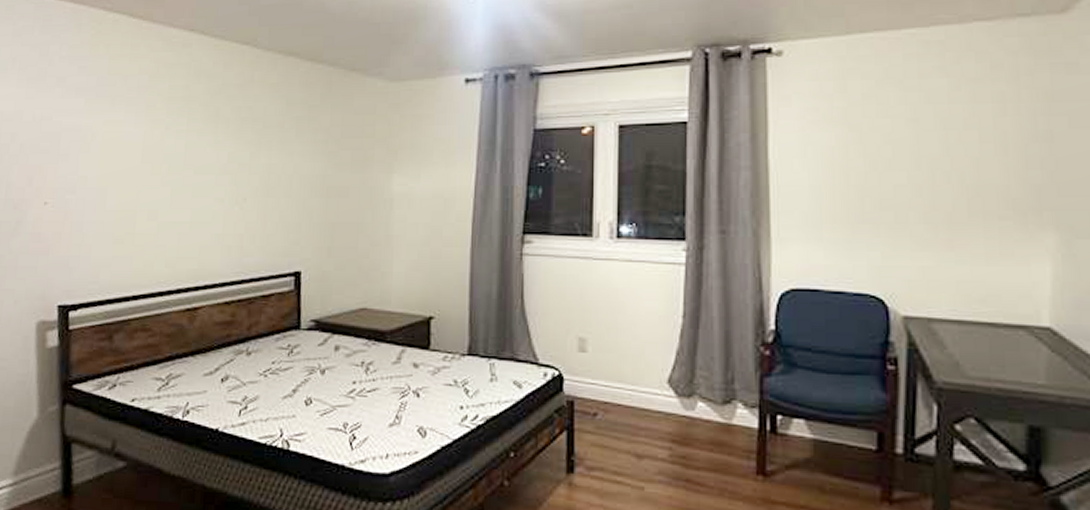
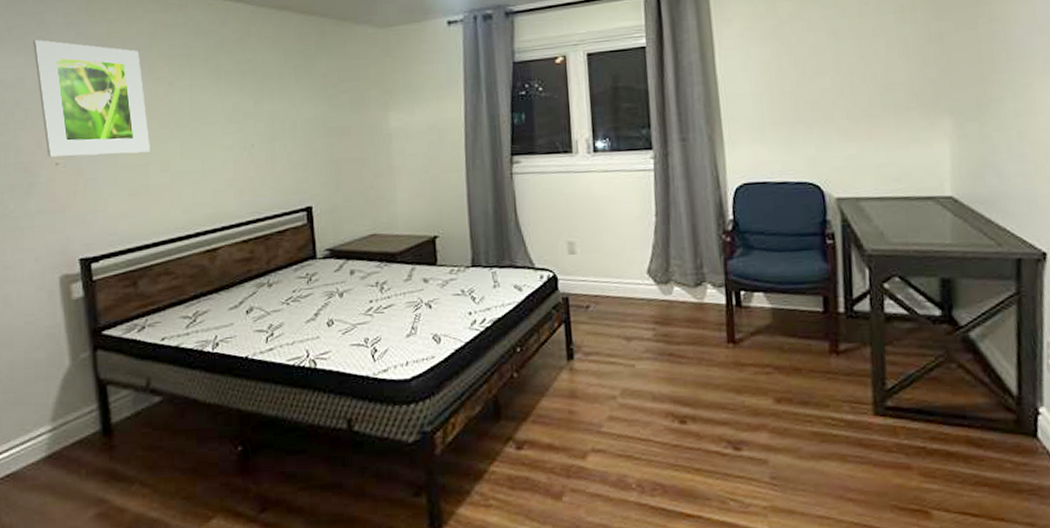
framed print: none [34,72,141,198] -> present [33,40,150,157]

